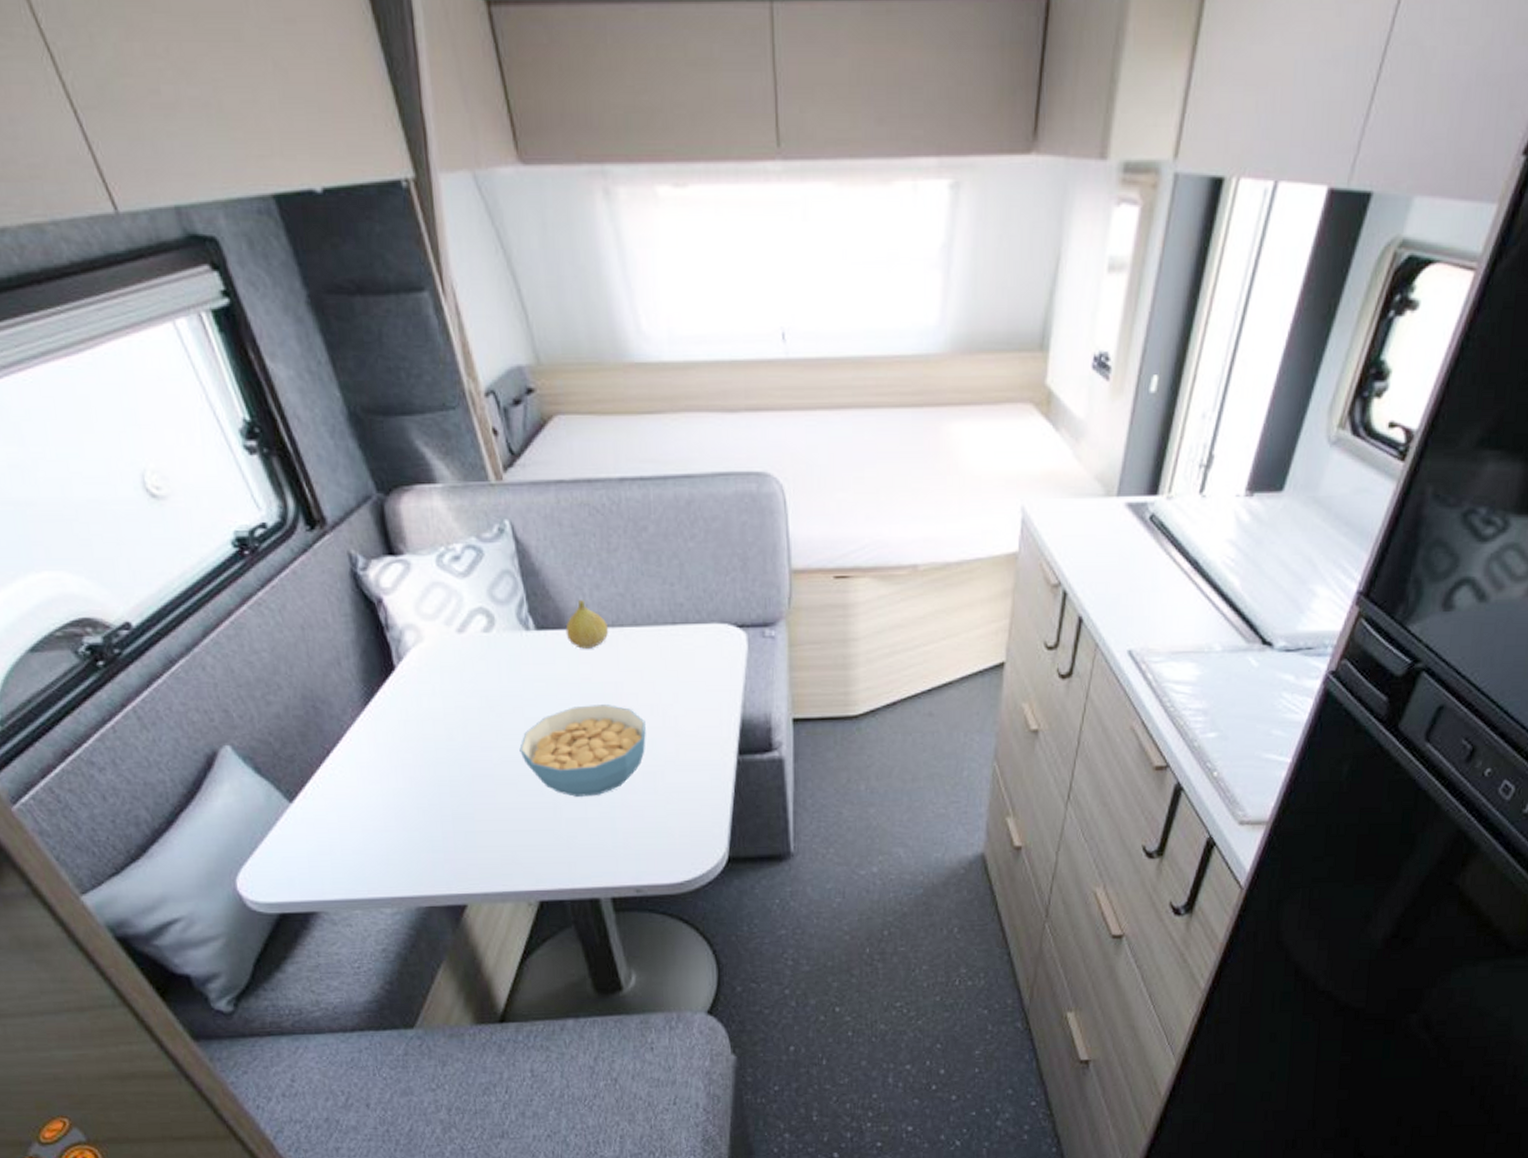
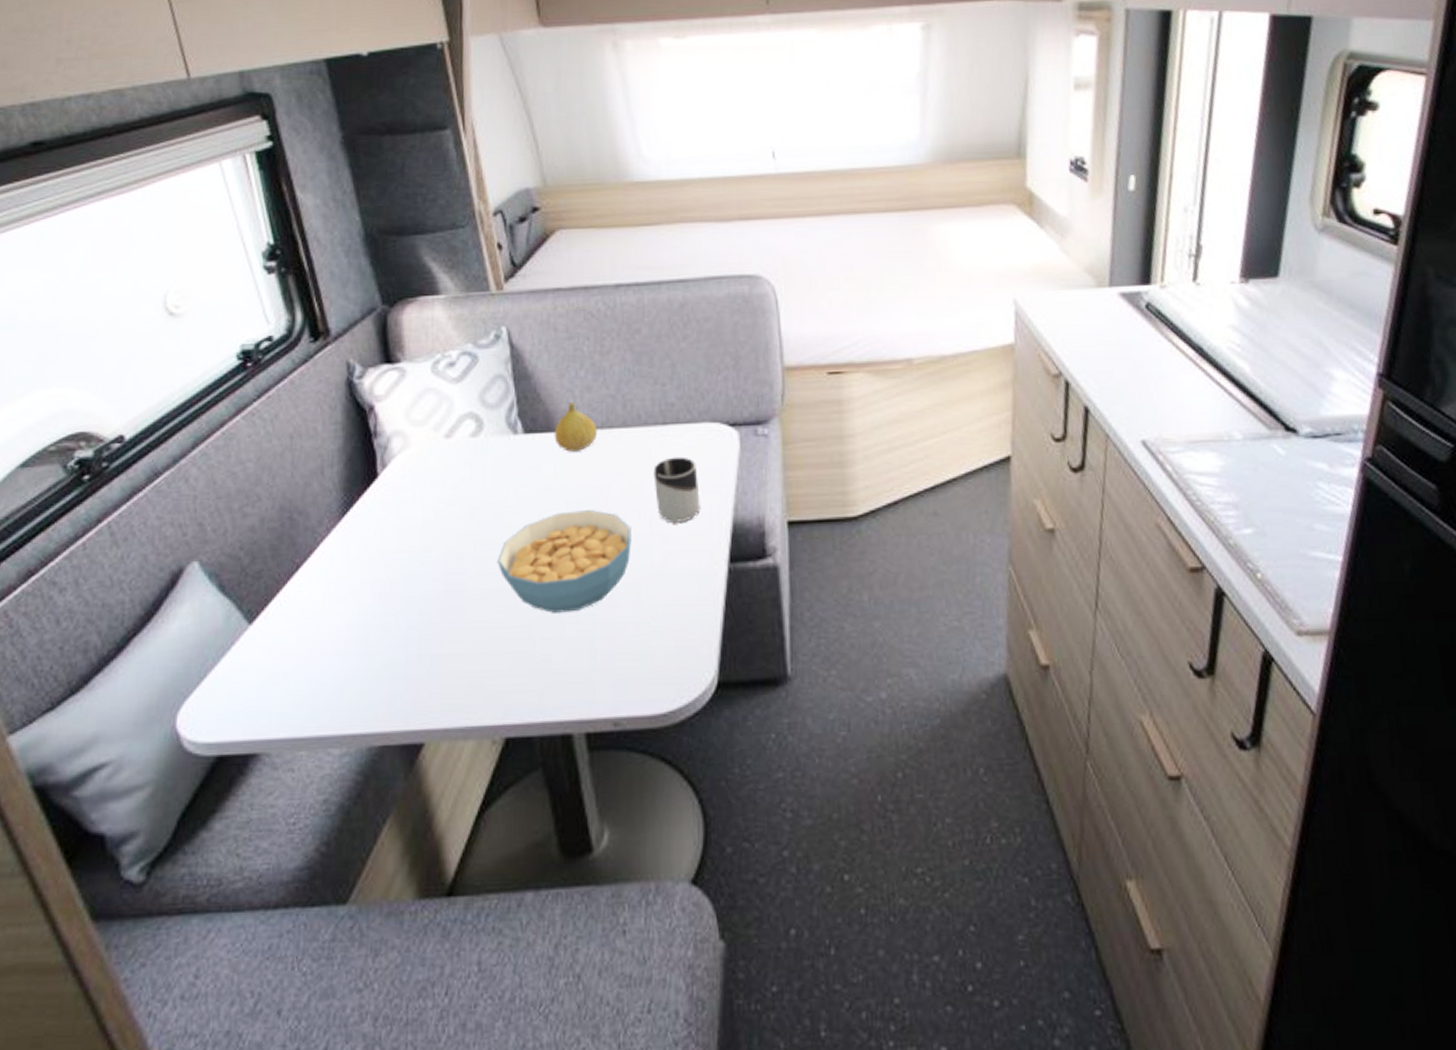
cup: none [664,656,710,719] -> present [653,456,700,524]

